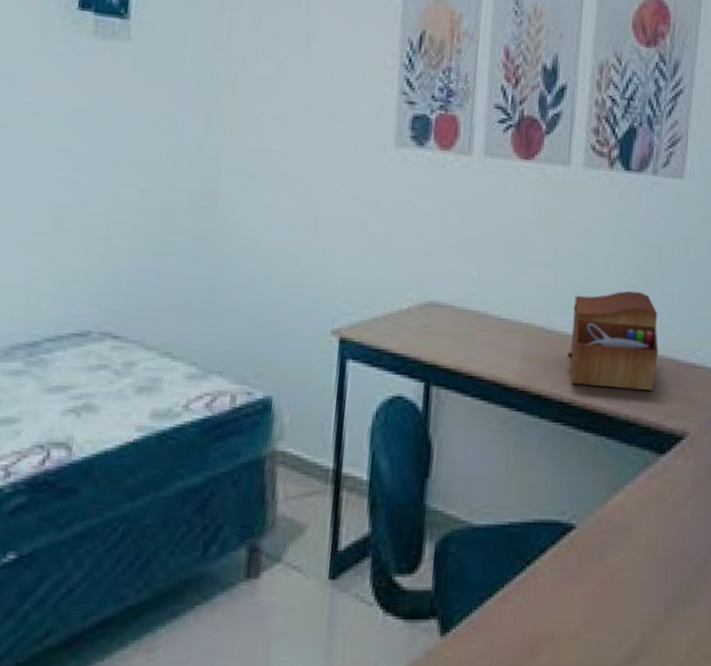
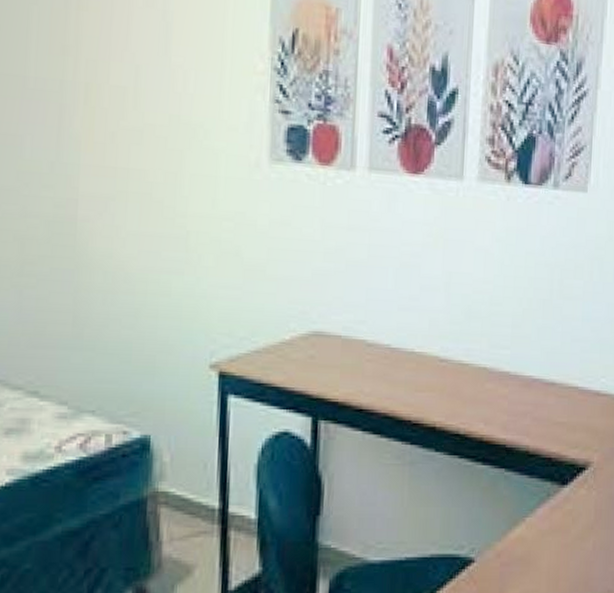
sewing box: present [567,290,659,390] -> none [463,315,560,420]

